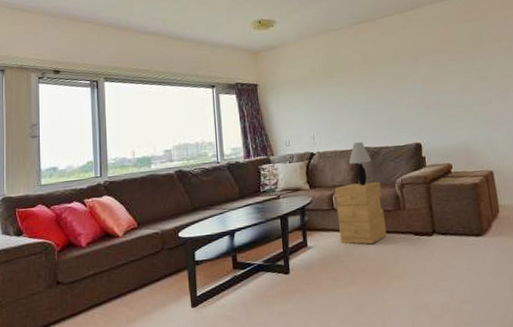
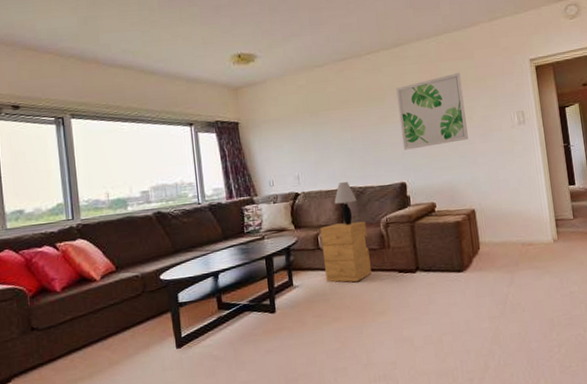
wall art: none [410,34,484,111] -> present [396,72,468,150]

